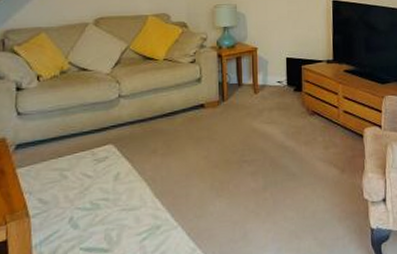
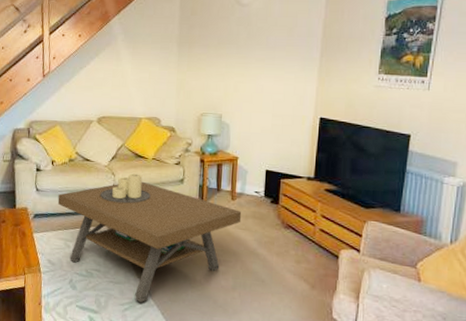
coffee table: none [47,78,266,228] -> present [57,173,242,303]

